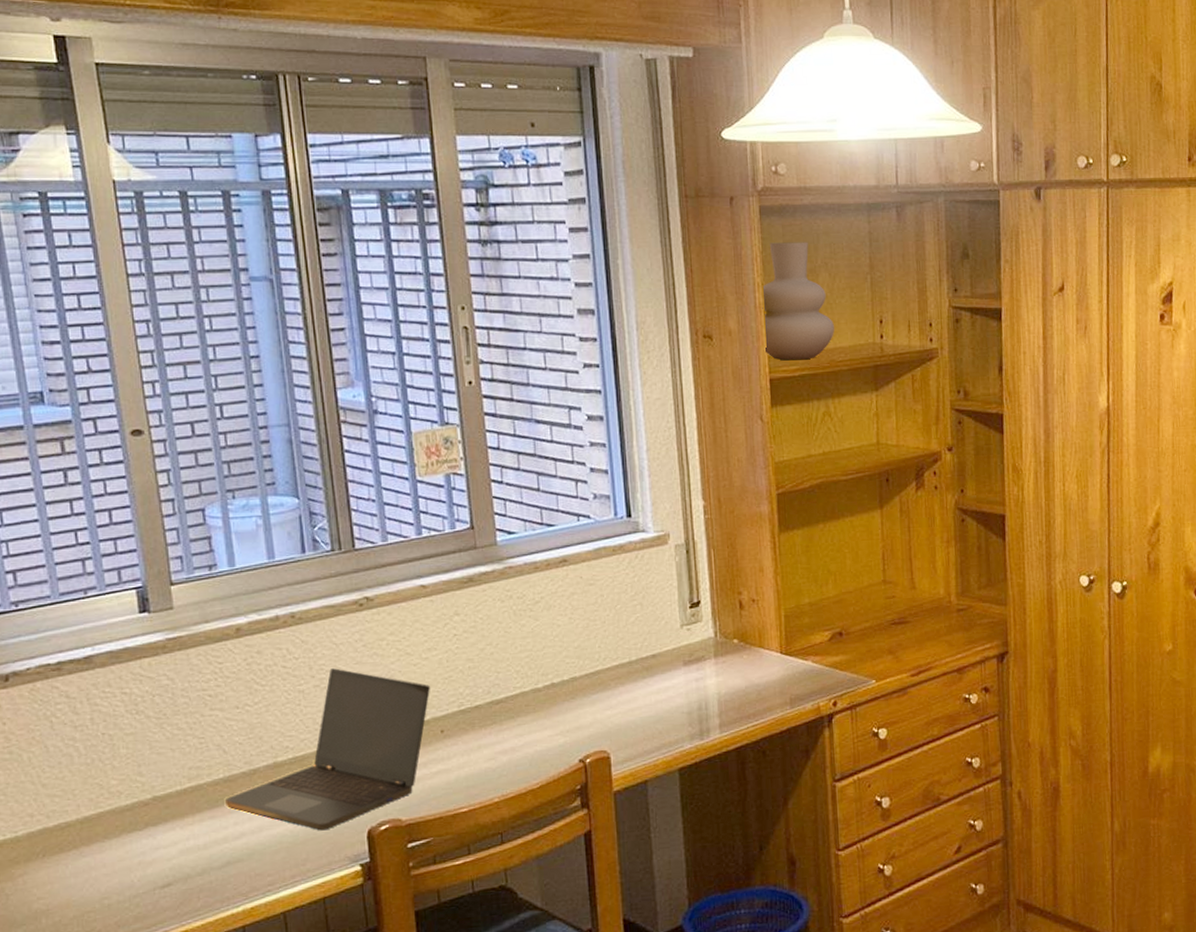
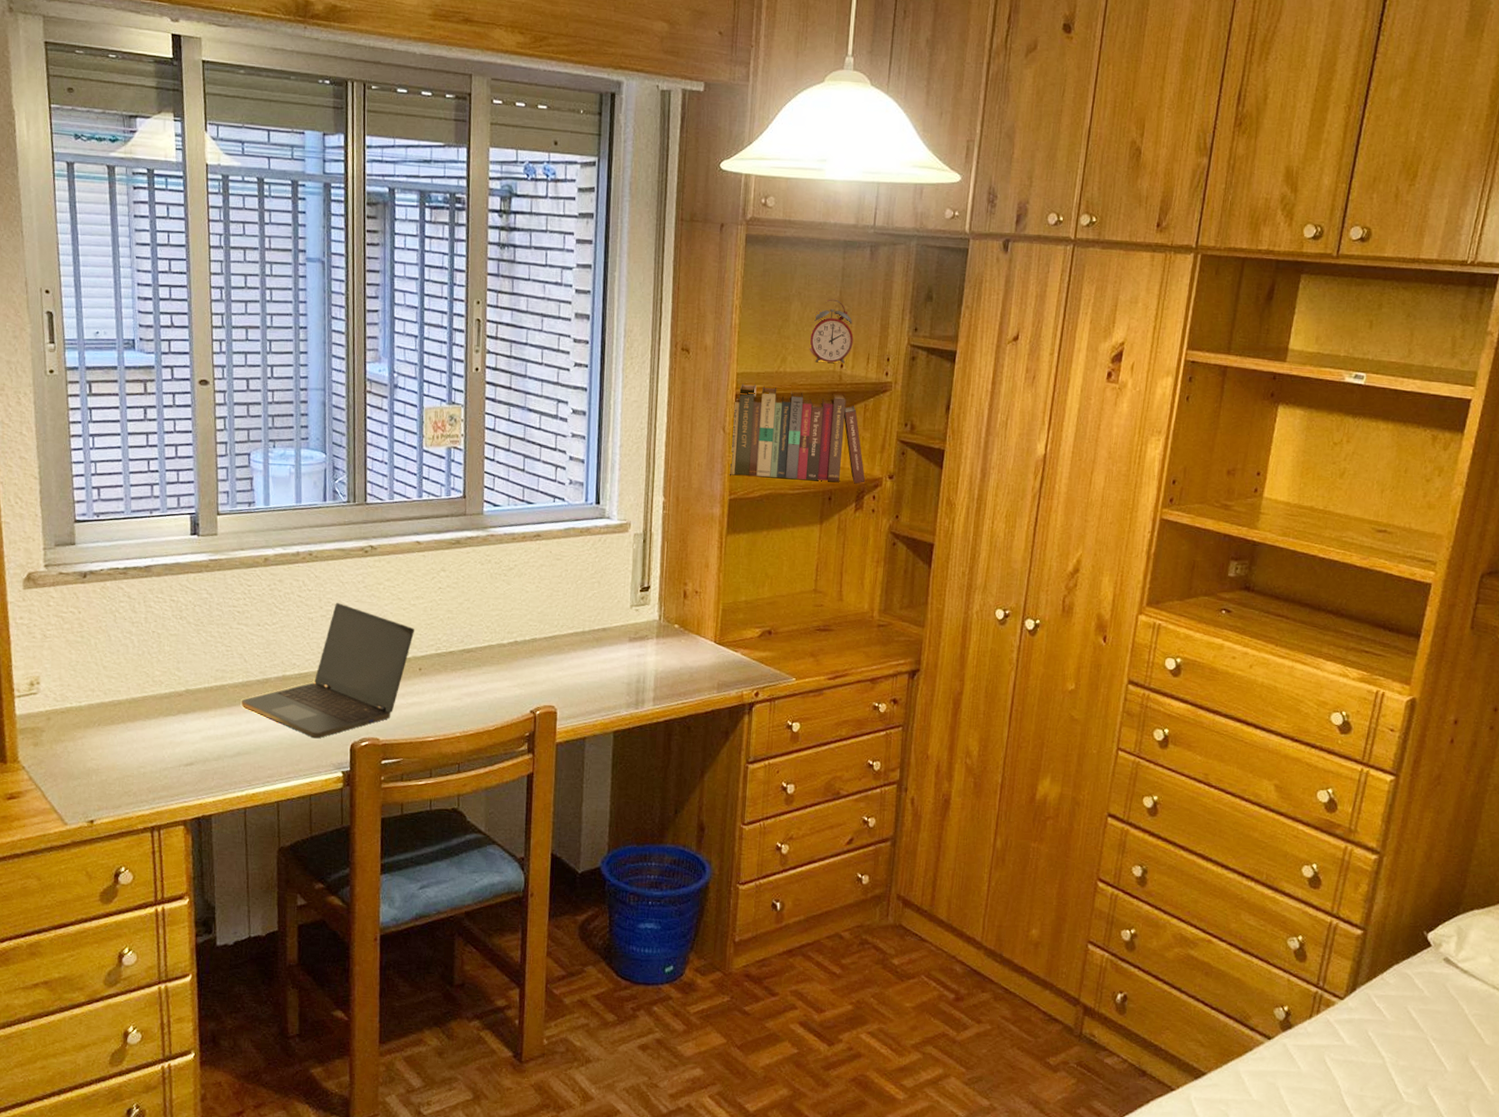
vase: present [761,242,834,361] -> none [733,269,800,380]
books: none [770,365,924,468] -> present [728,383,866,484]
alarm clock: none [842,266,891,336] -> present [808,299,854,363]

